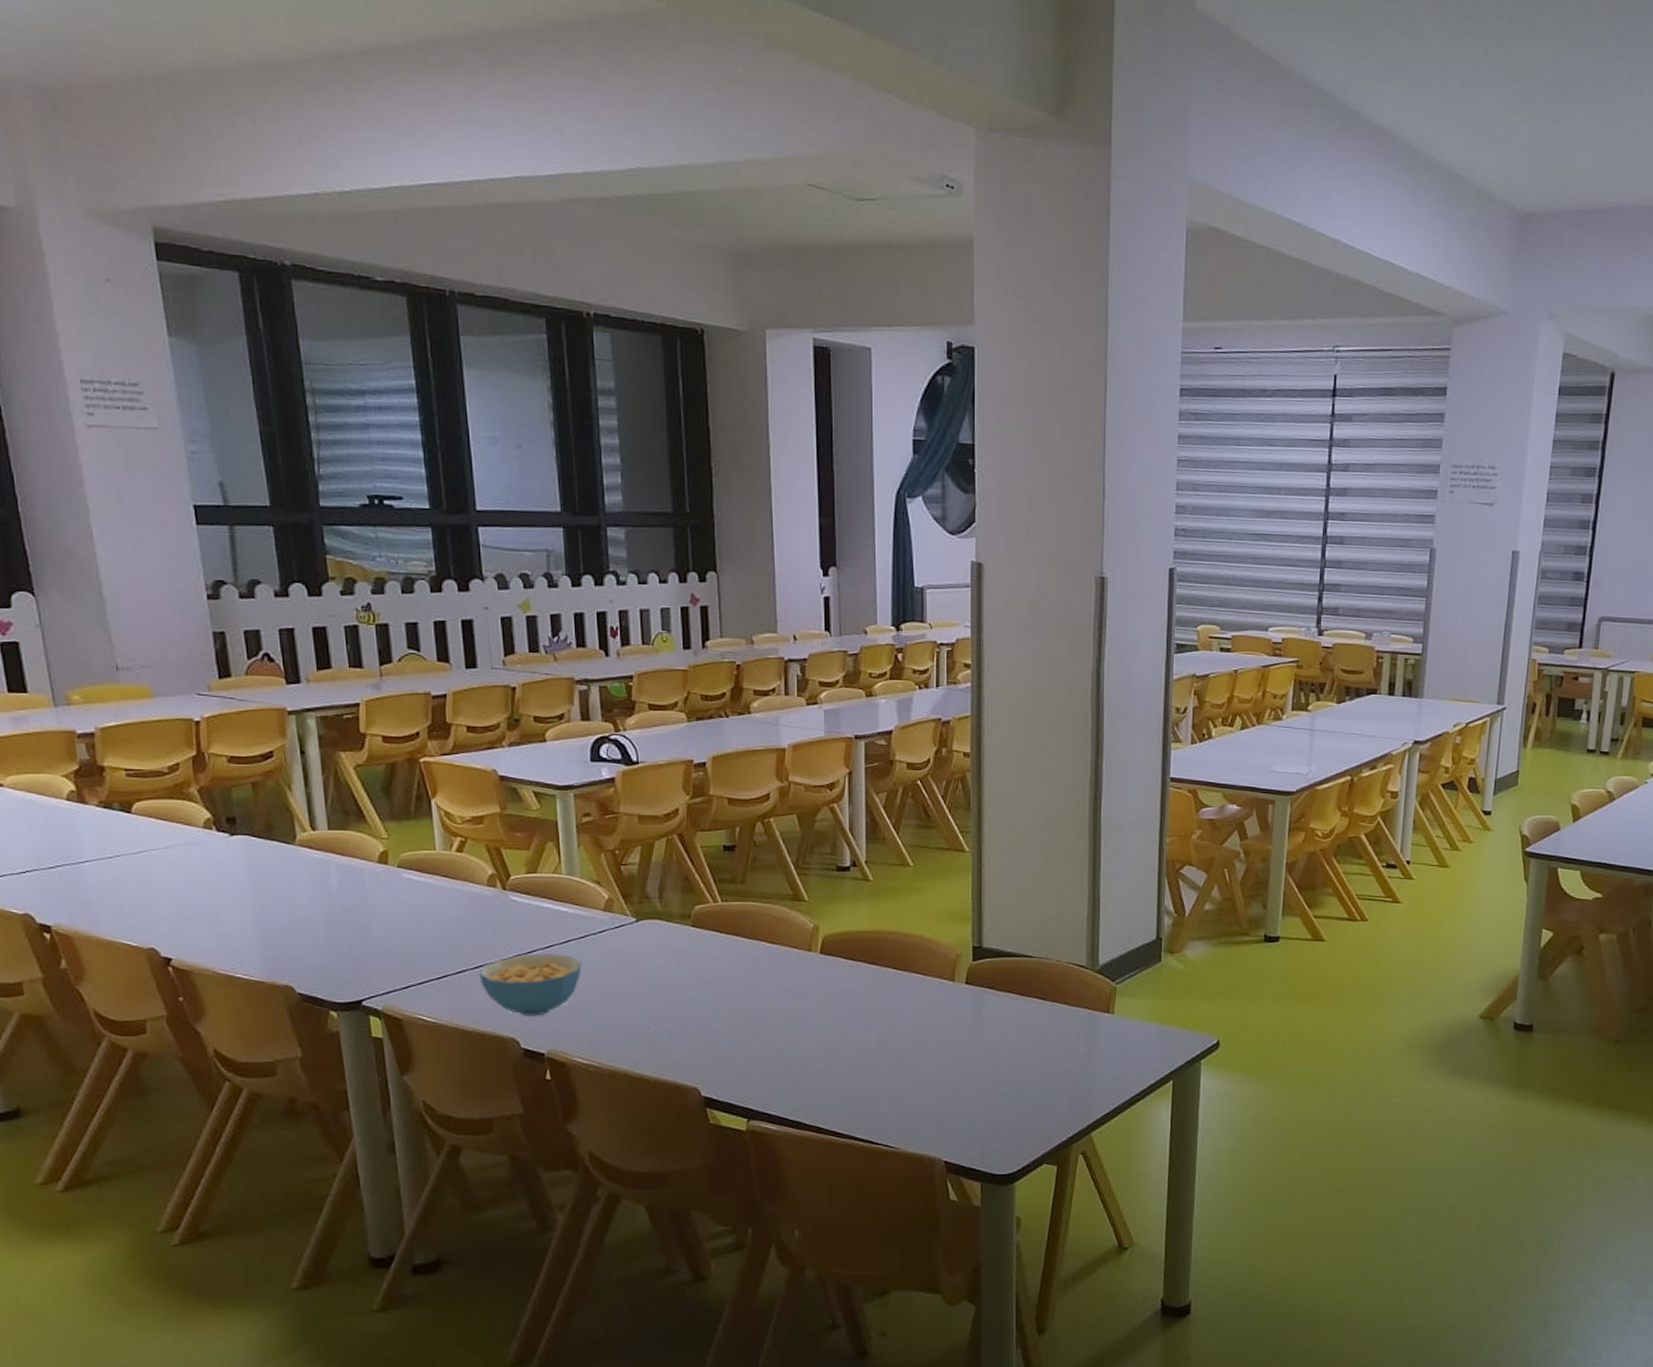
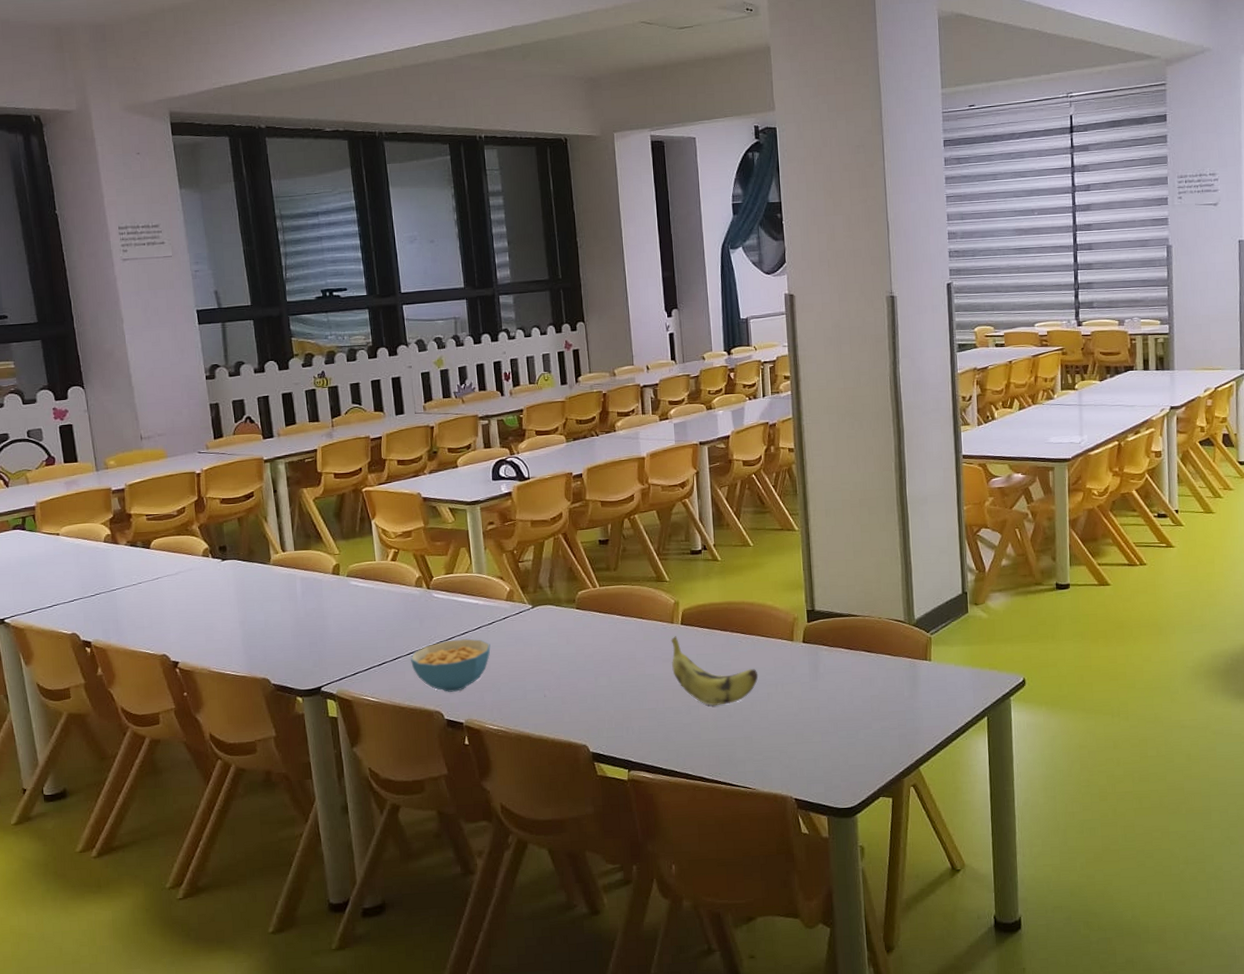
banana: none [806,966,910,1050] -> present [670,636,759,706]

